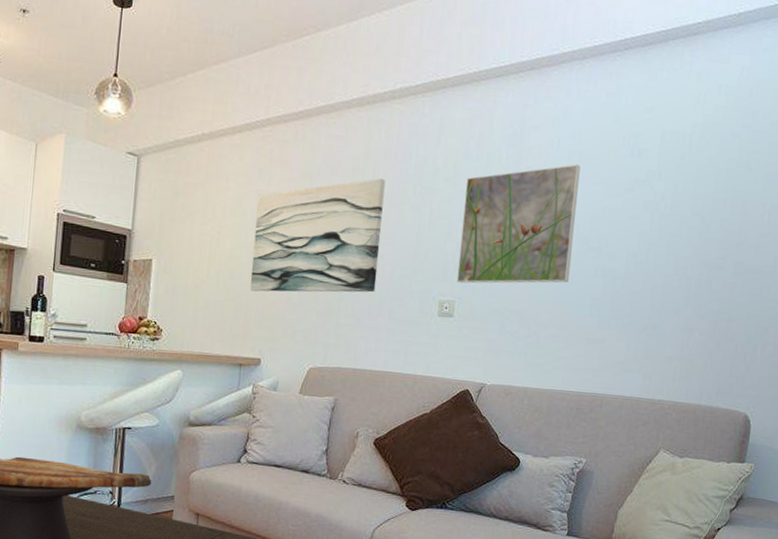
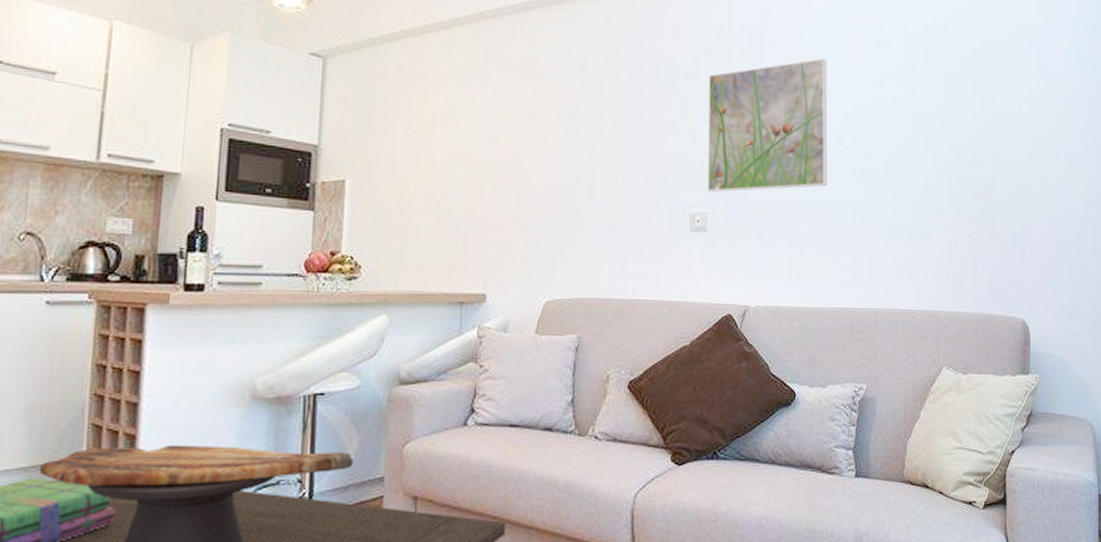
wall art: present [249,178,386,293] -> none [468,77,619,214]

